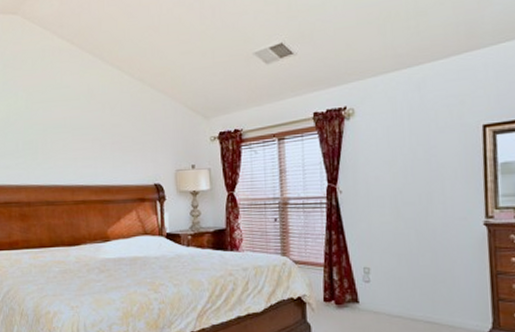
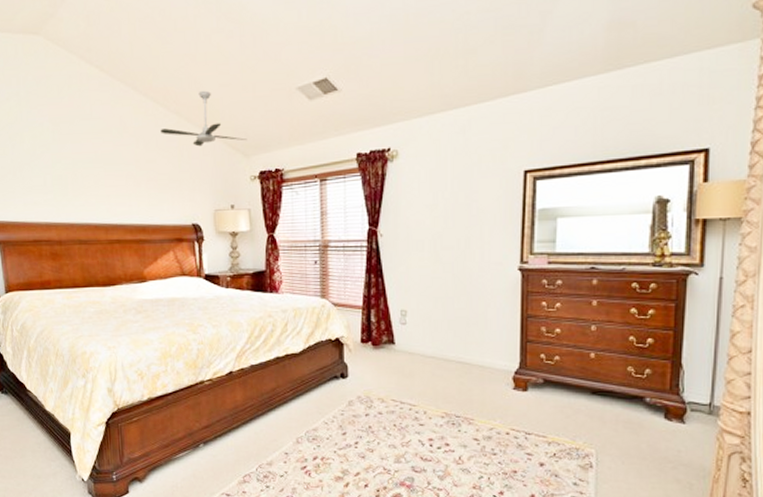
ceiling fan: none [125,58,207,111] -> present [160,90,248,147]

